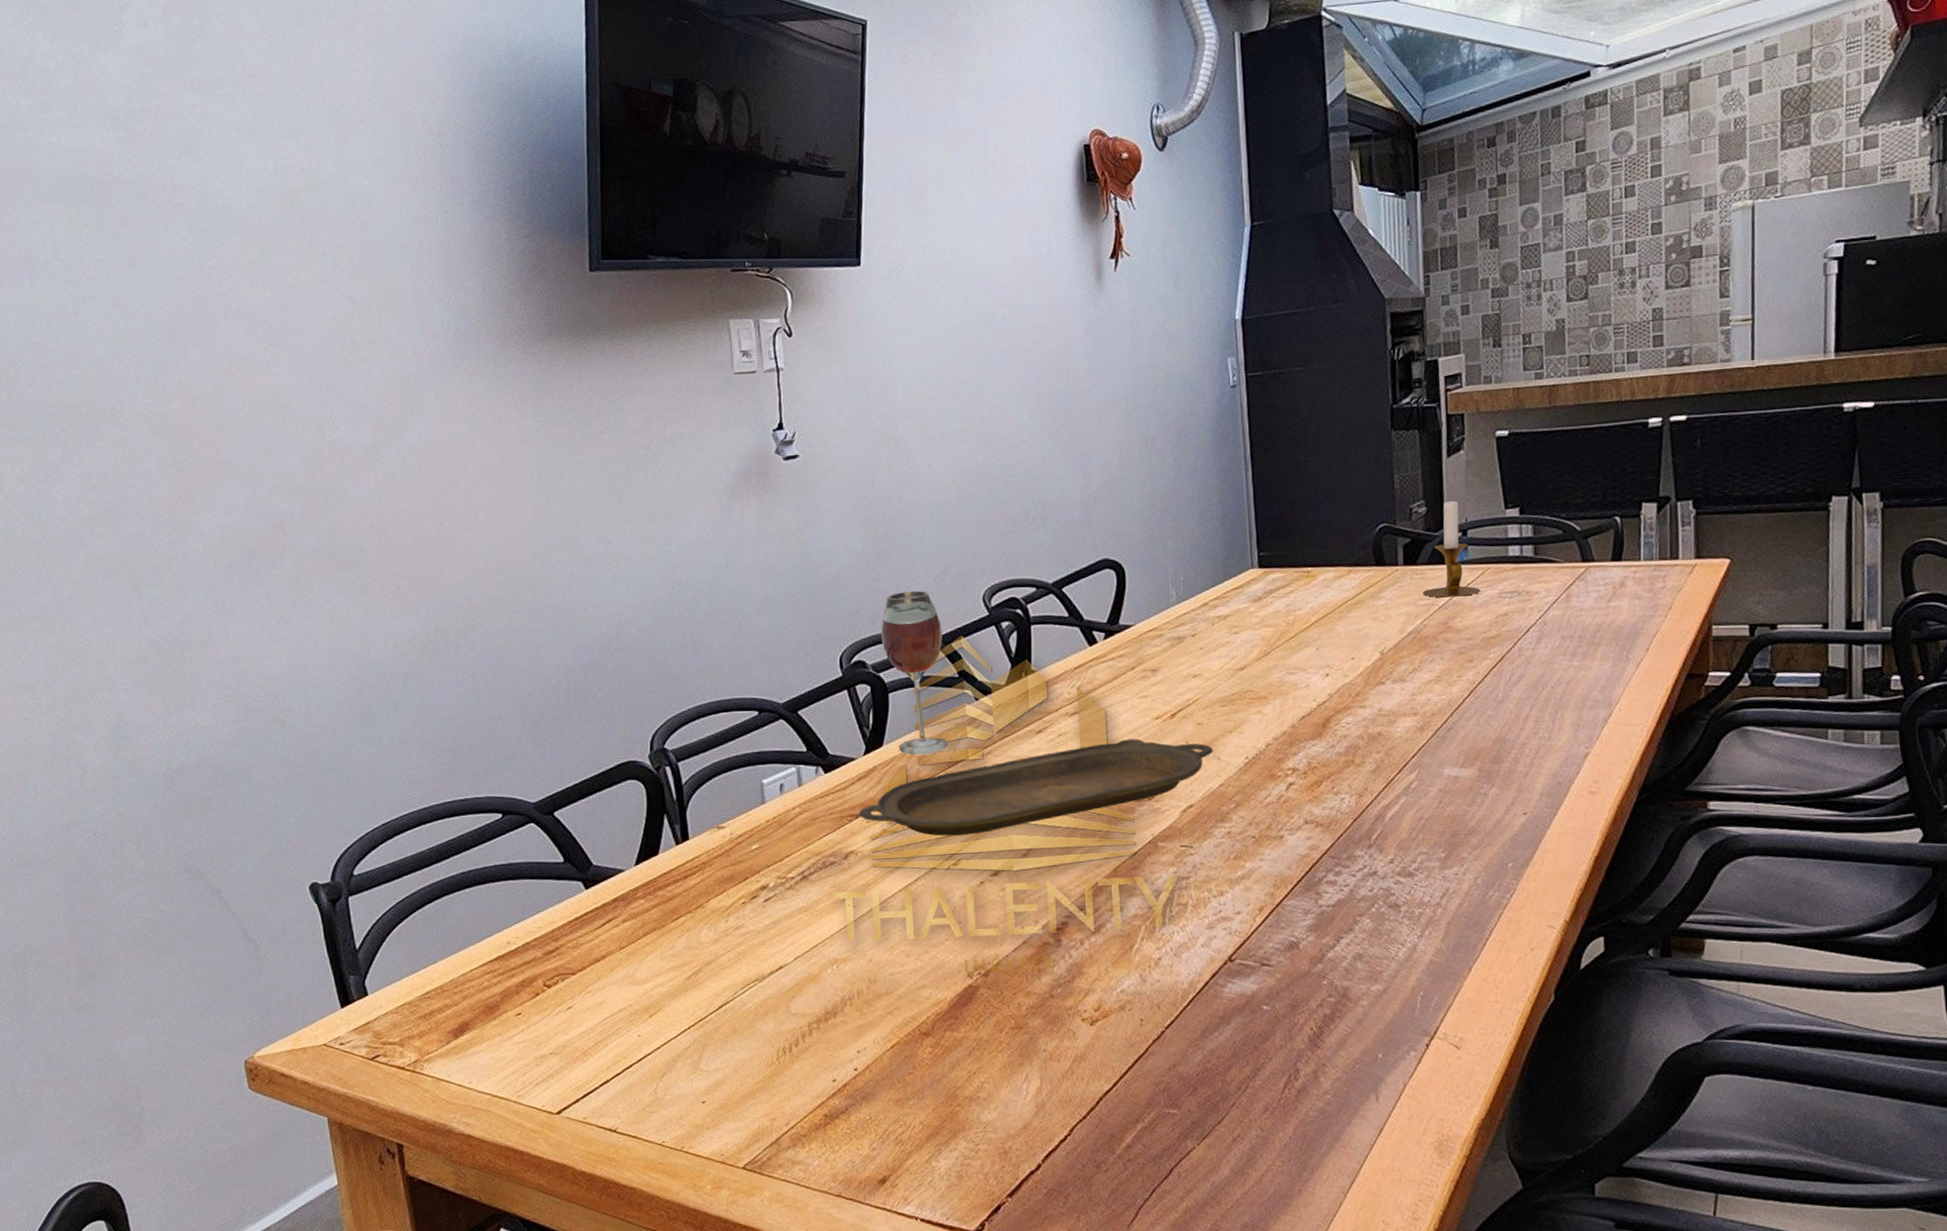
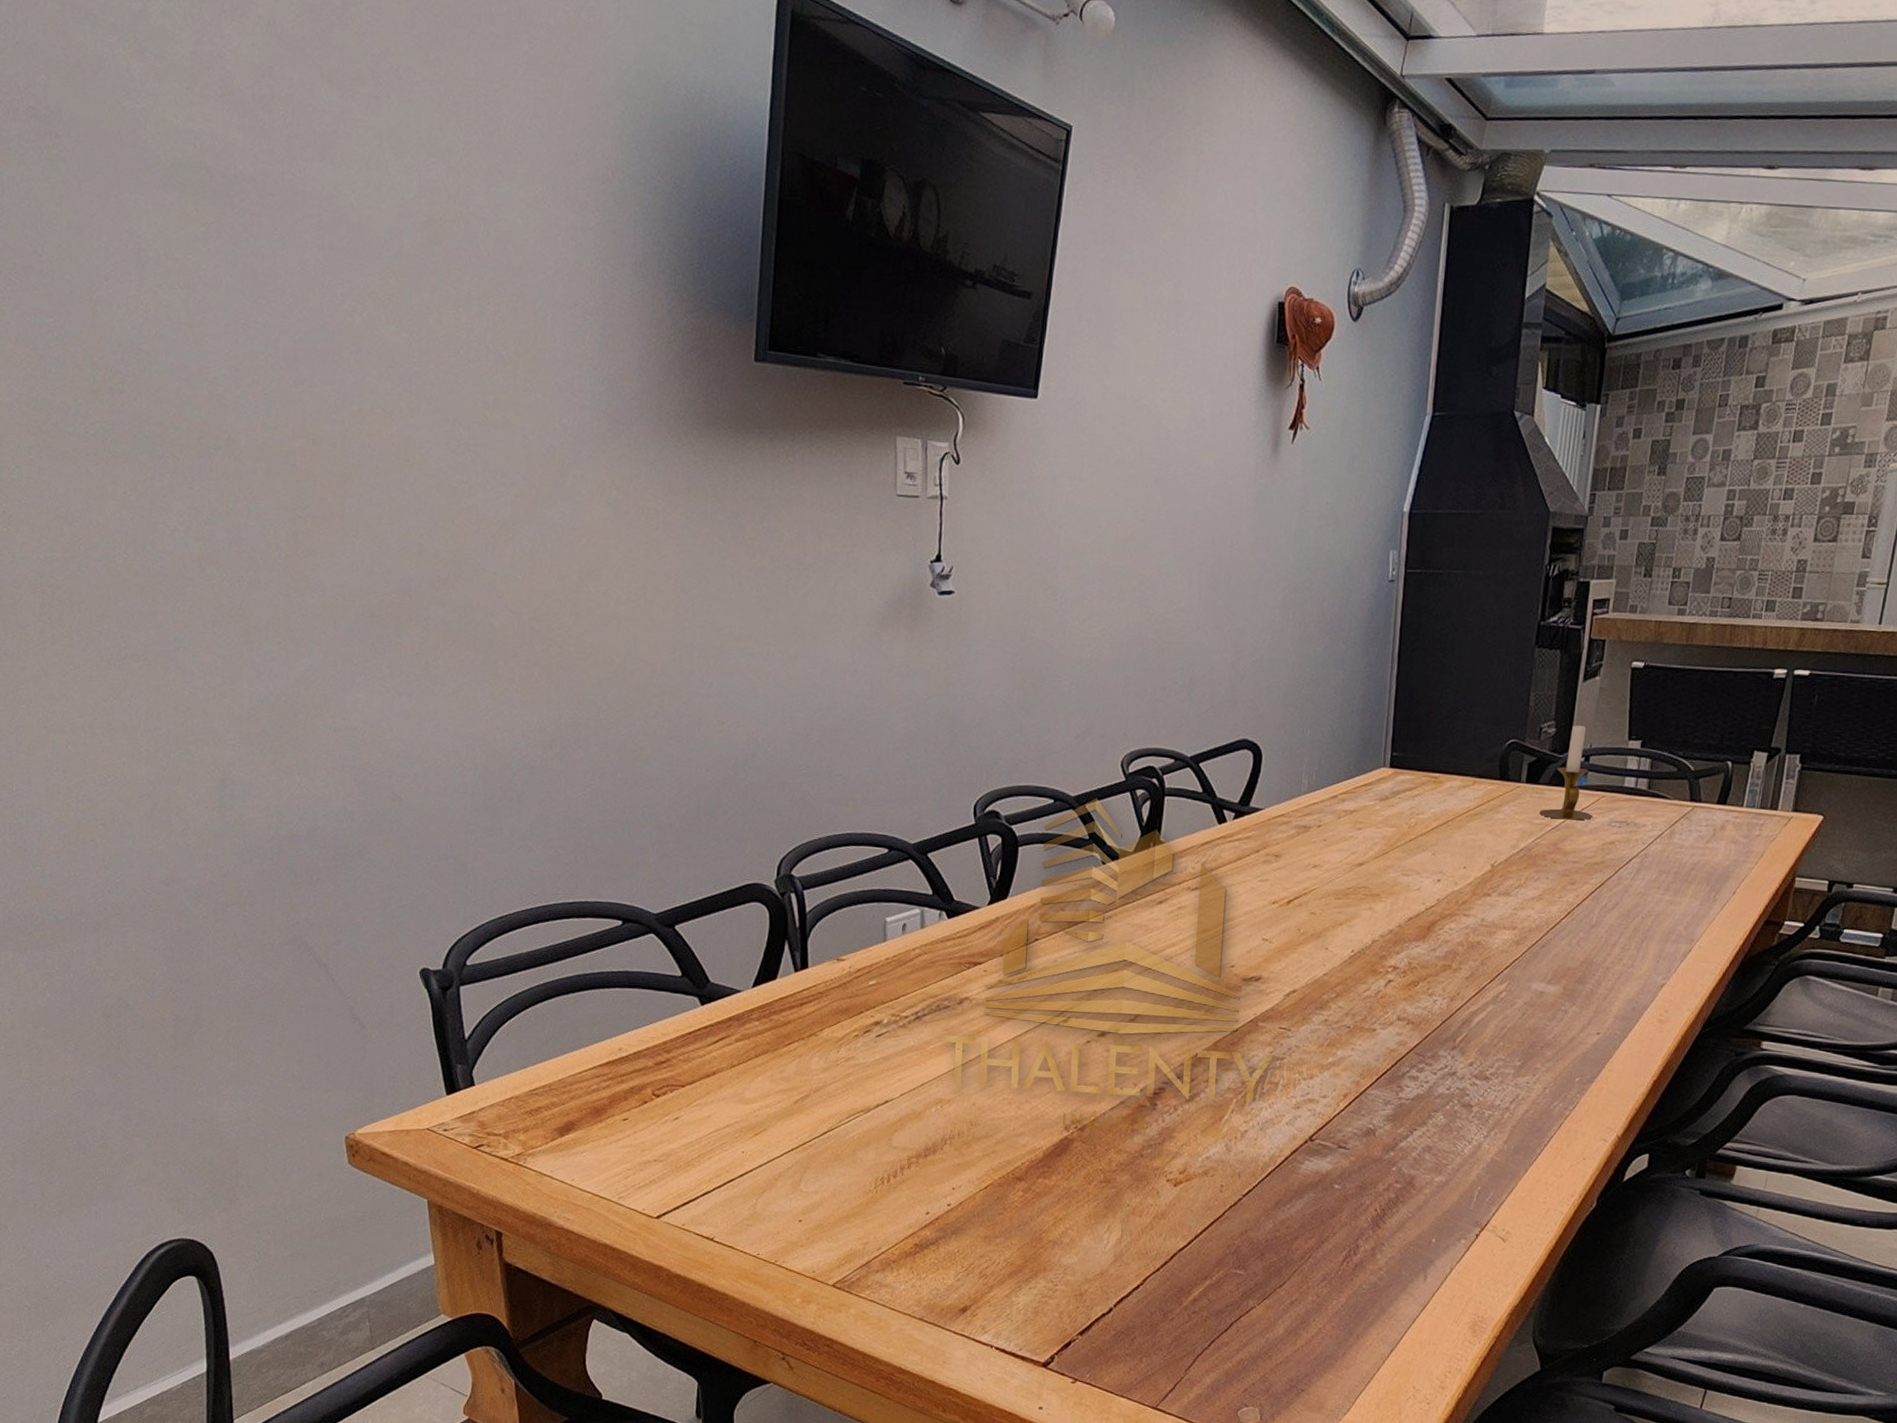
serving tray: present [858,739,1214,836] -> none [977,919,1323,995]
wineglass: present [880,591,949,756] -> none [1017,746,1078,912]

